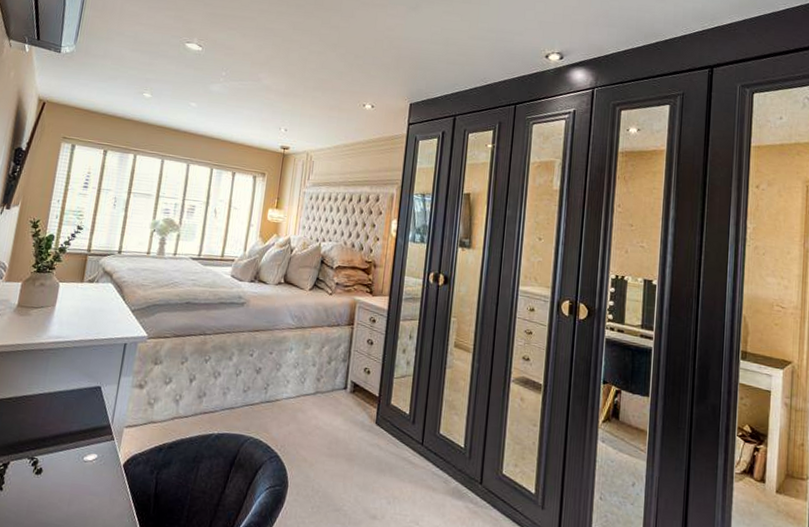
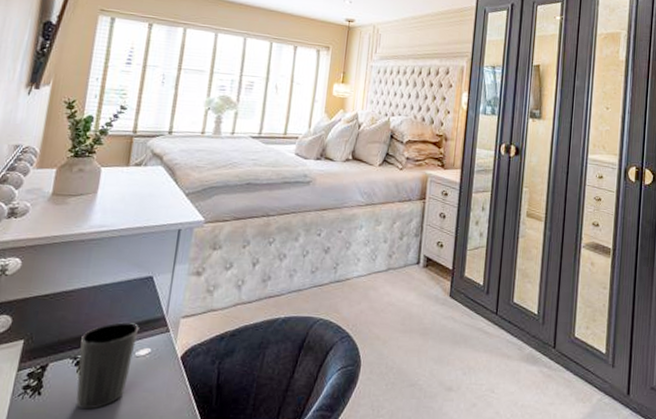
cup: none [32,428,88,508] -> present [76,322,139,410]

